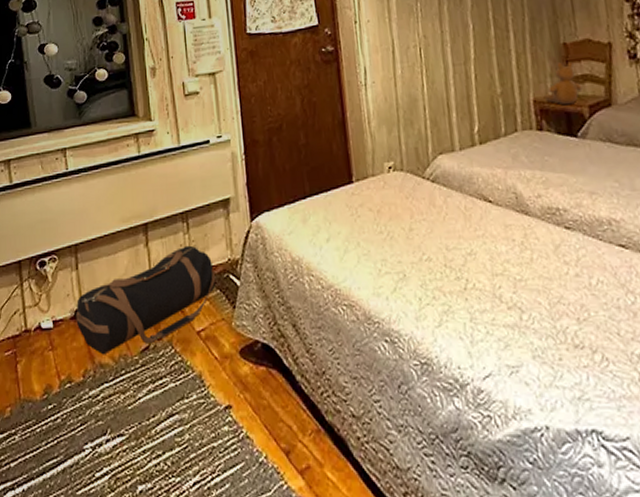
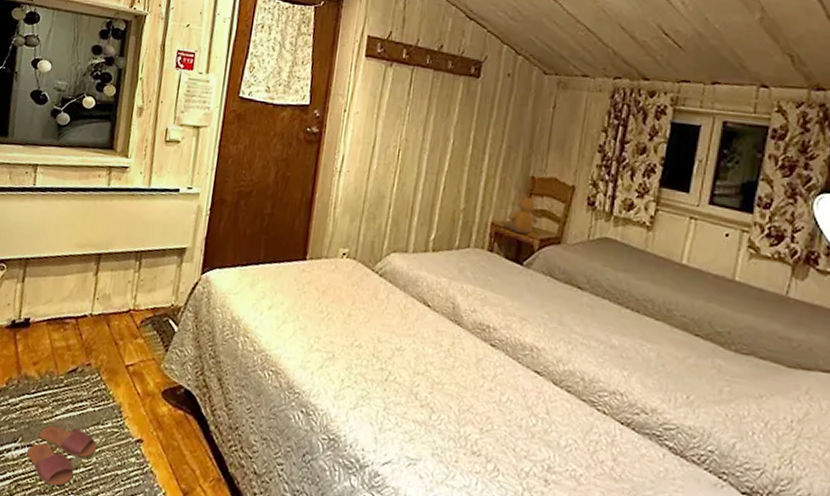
duffel bag: present [76,245,216,354] -> none [11,283,156,367]
slippers: none [118,408,187,472] -> present [26,425,97,487]

